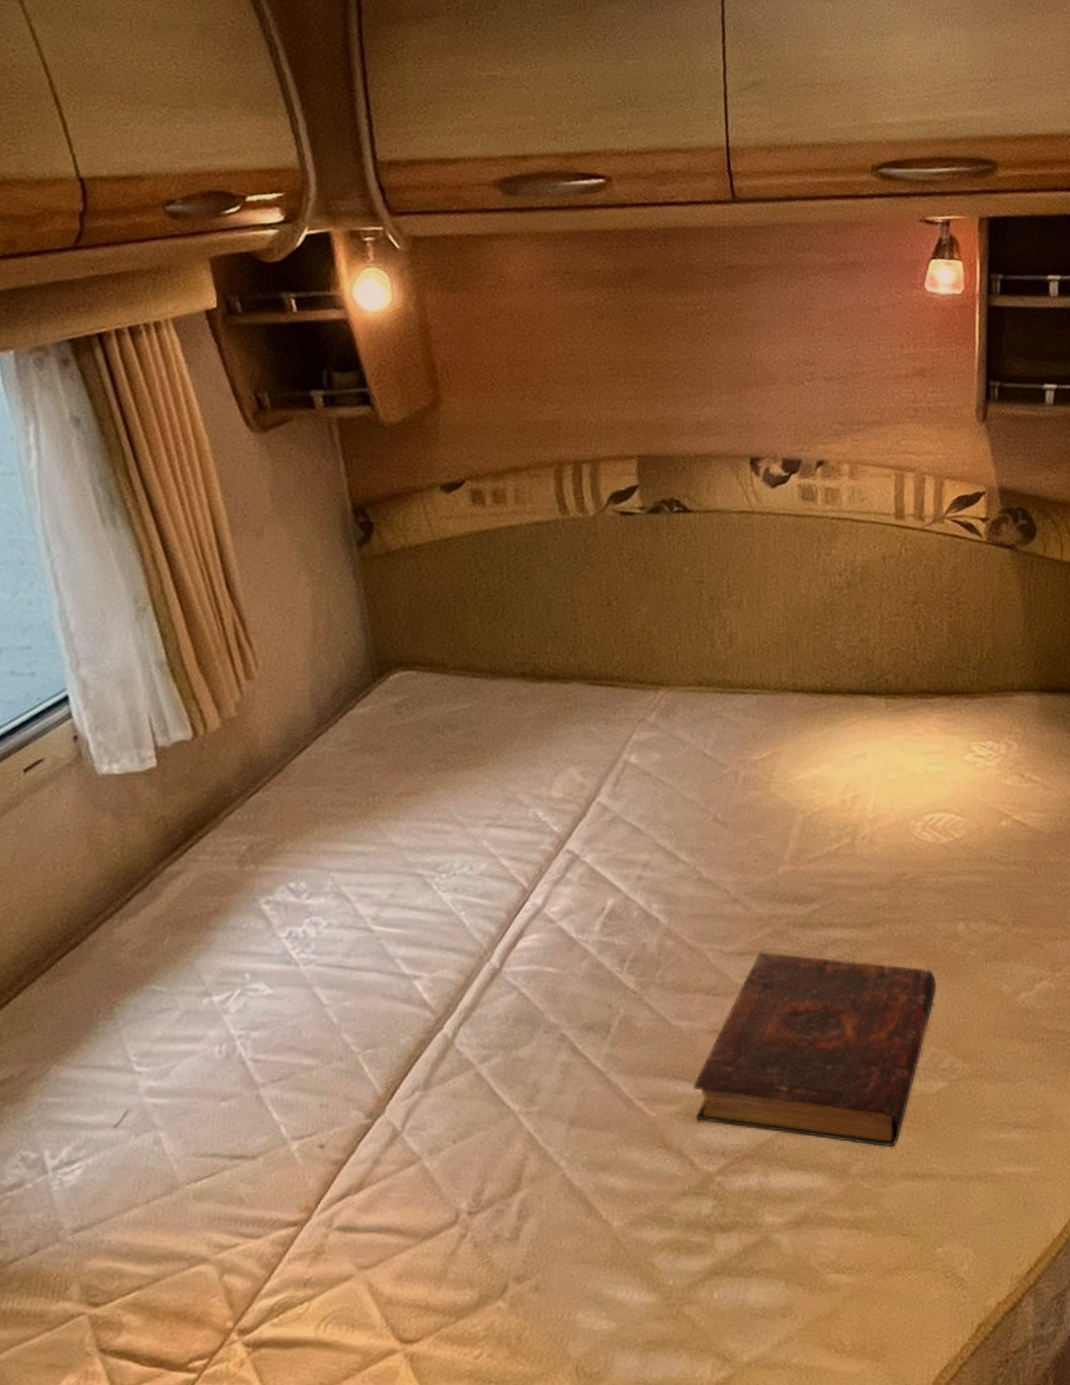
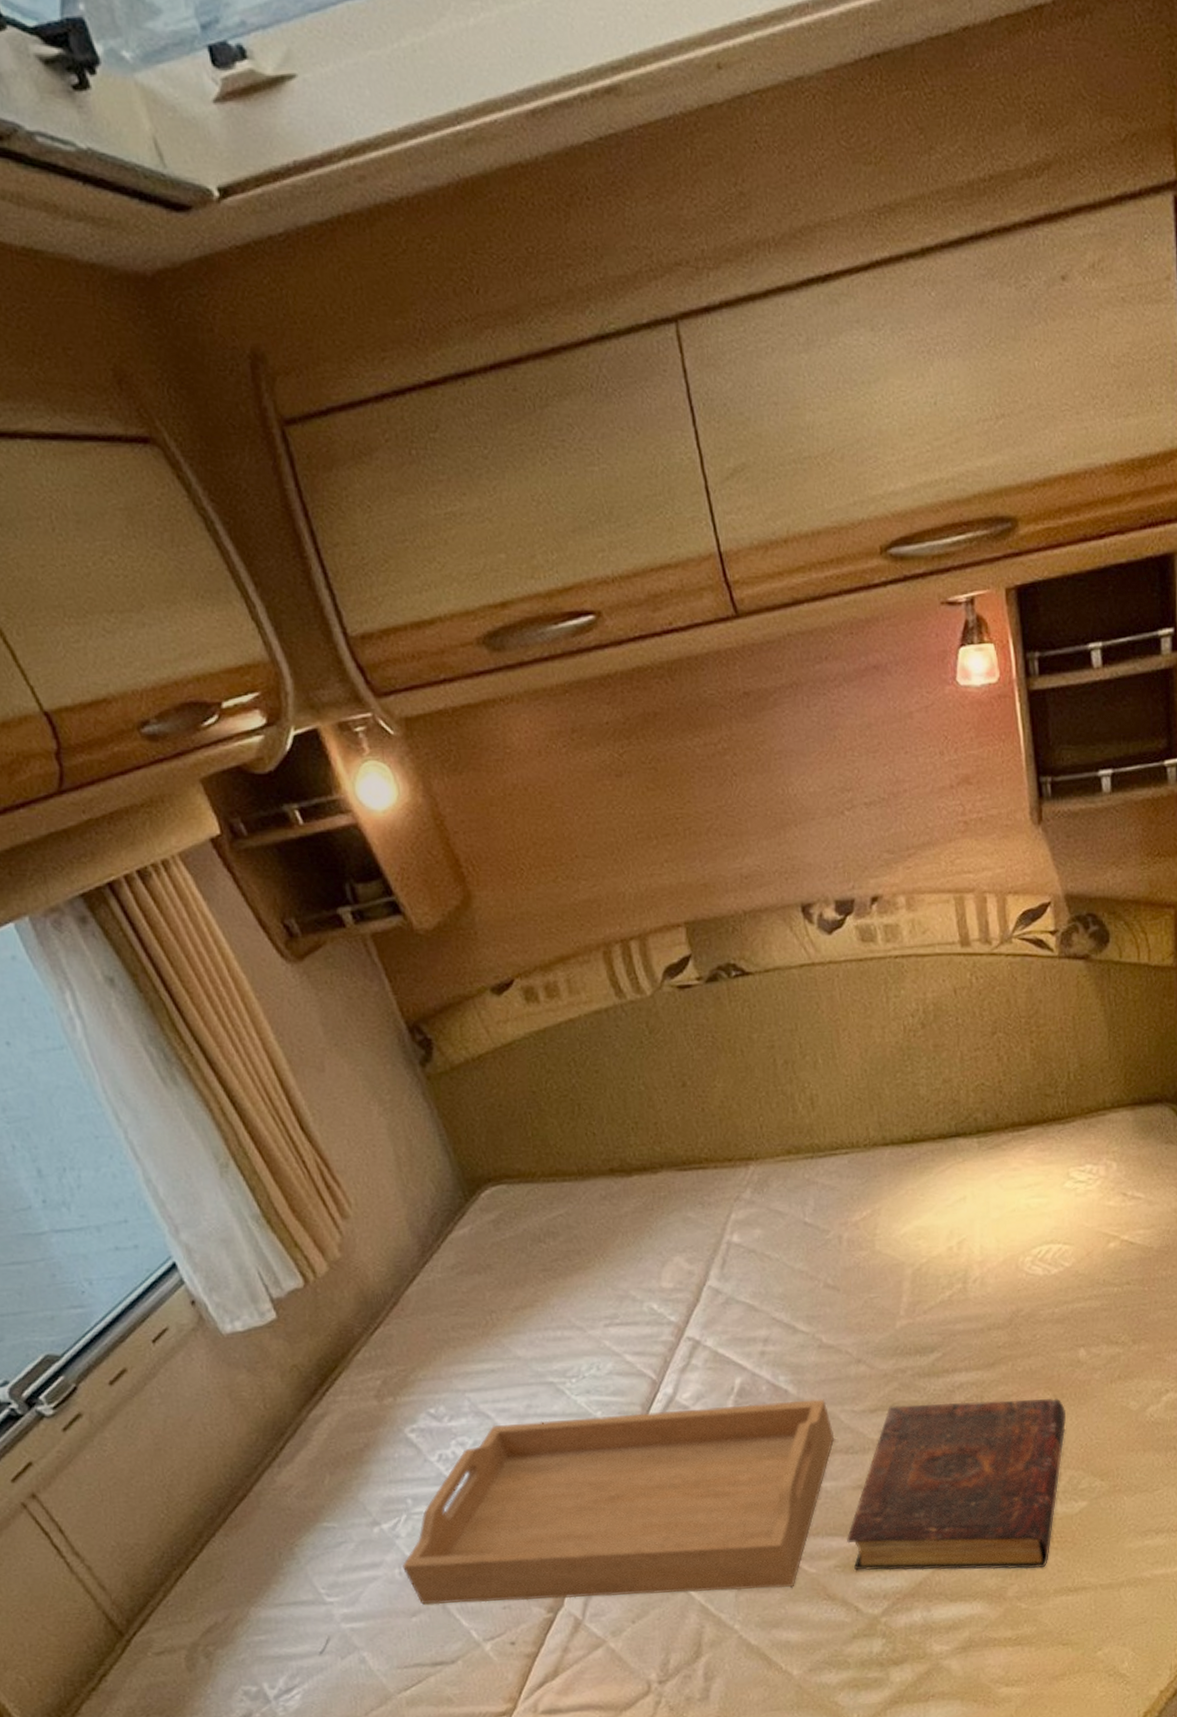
serving tray: none [223,909,699,1128] -> present [401,1399,835,1605]

